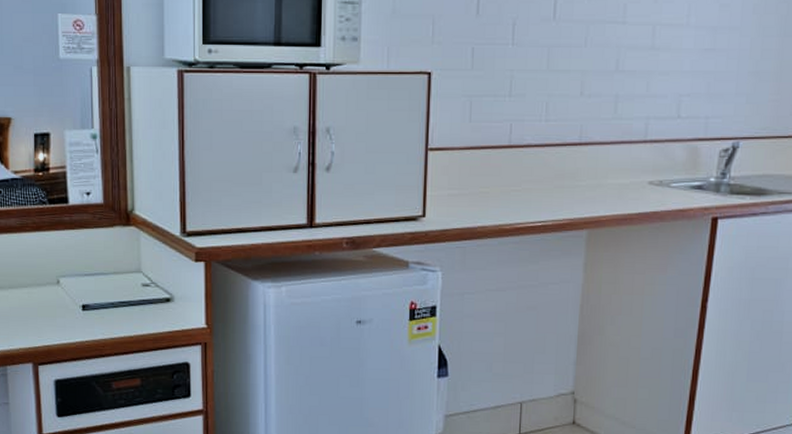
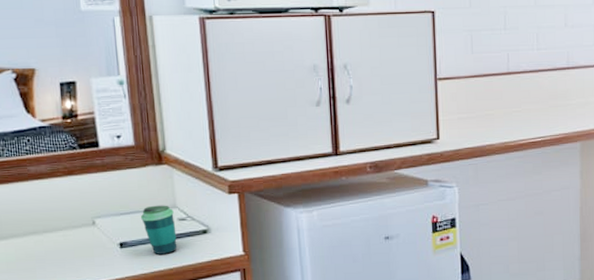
cup: none [105,268,139,320] -> present [141,205,178,254]

